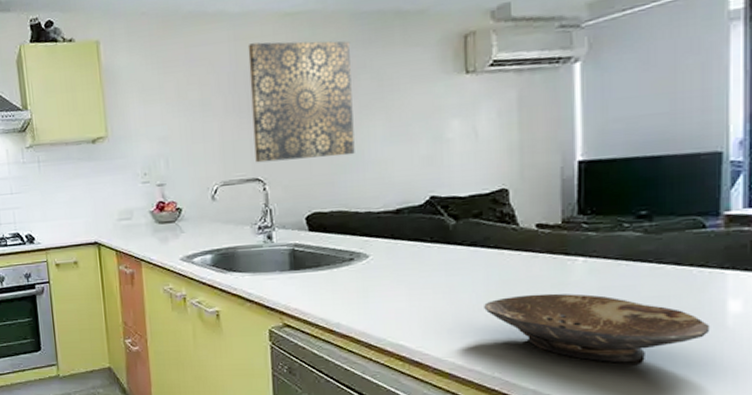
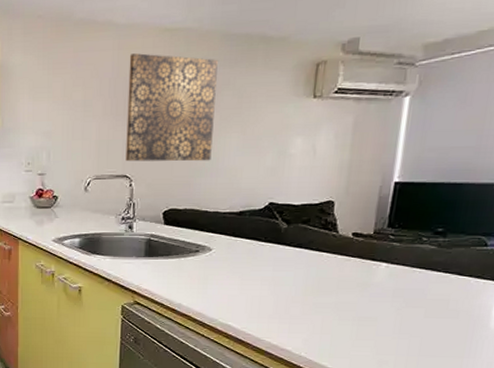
bowl: present [484,293,710,363] -> none [301,291,477,352]

